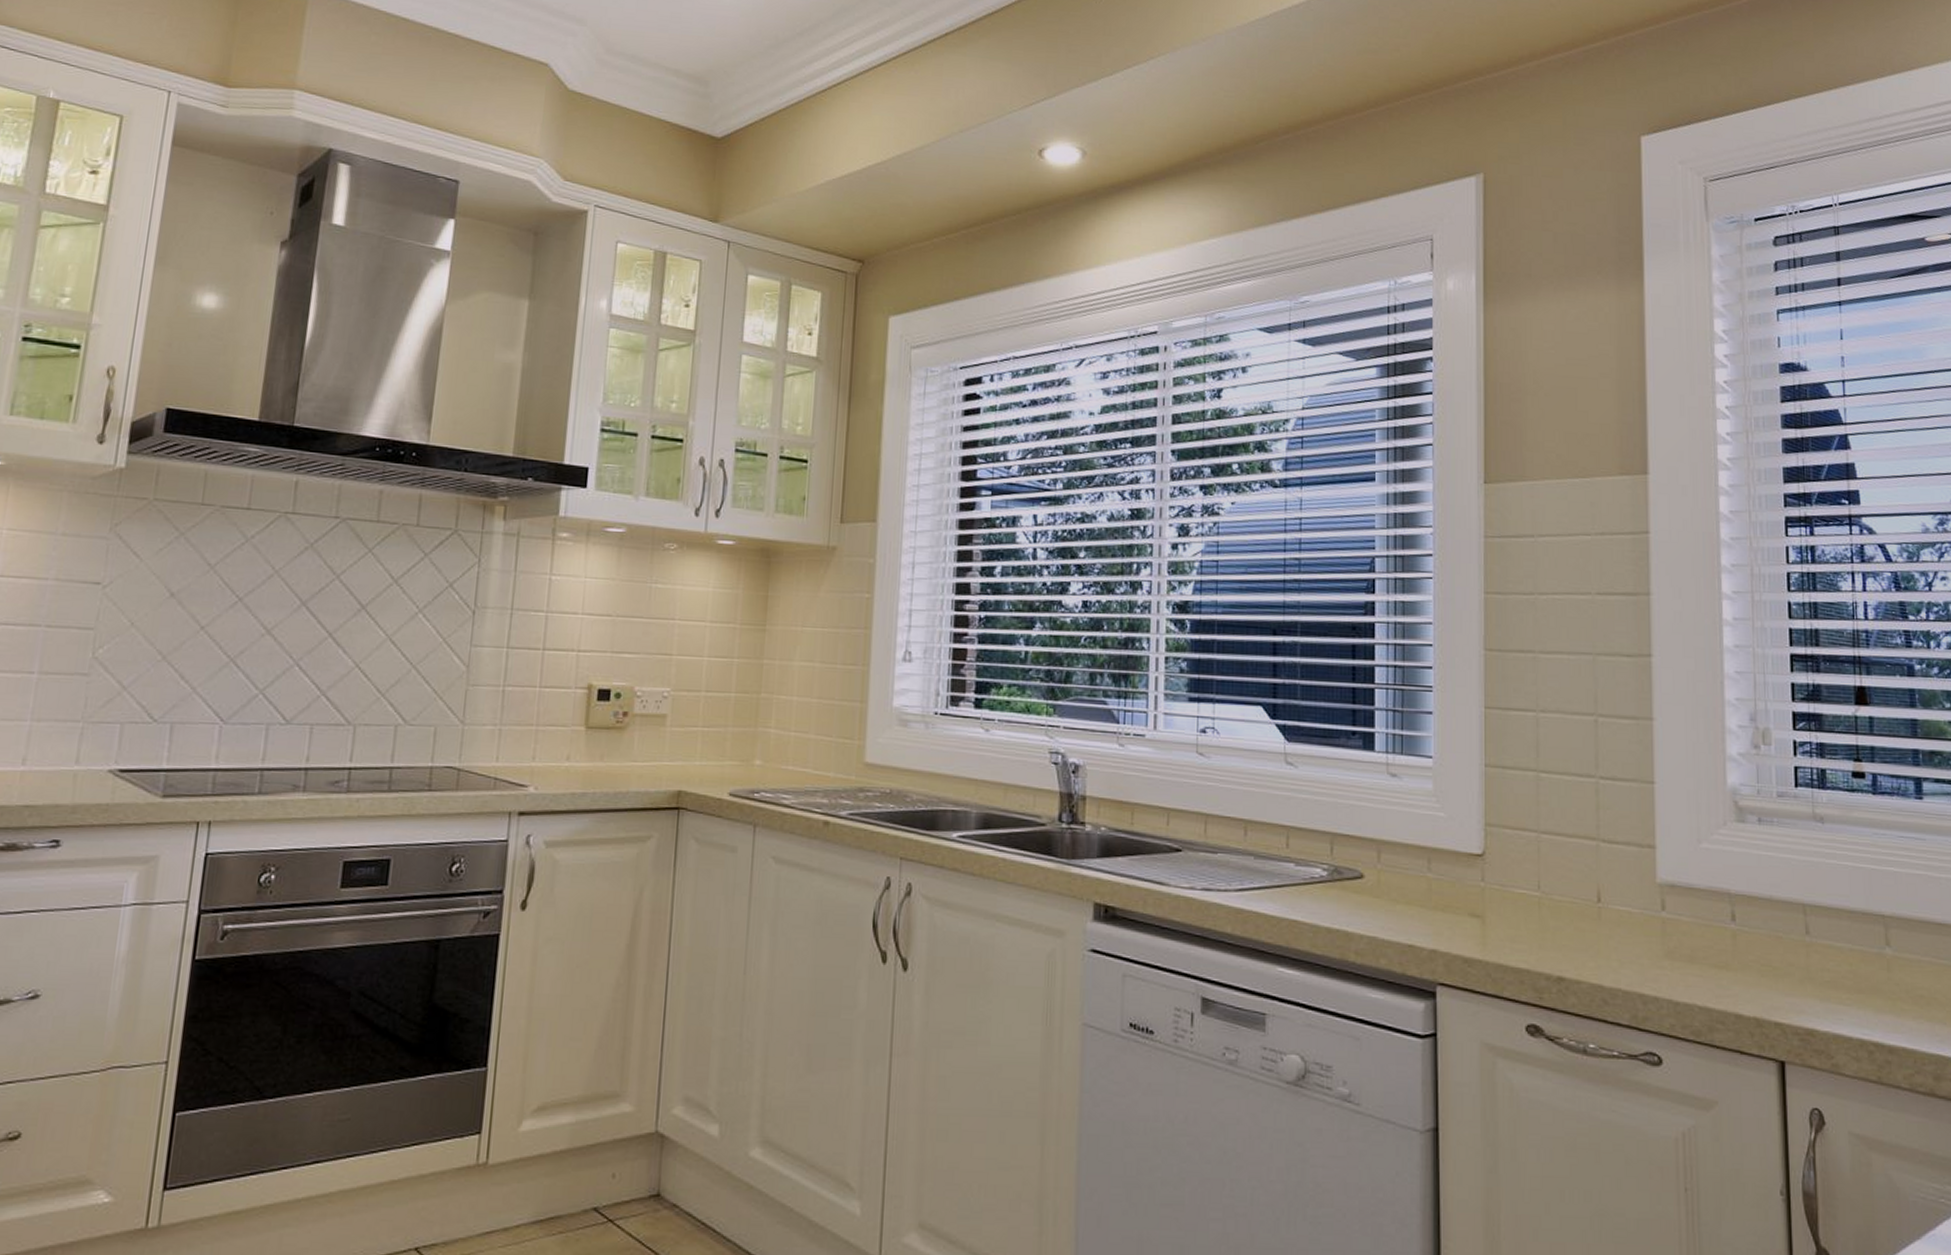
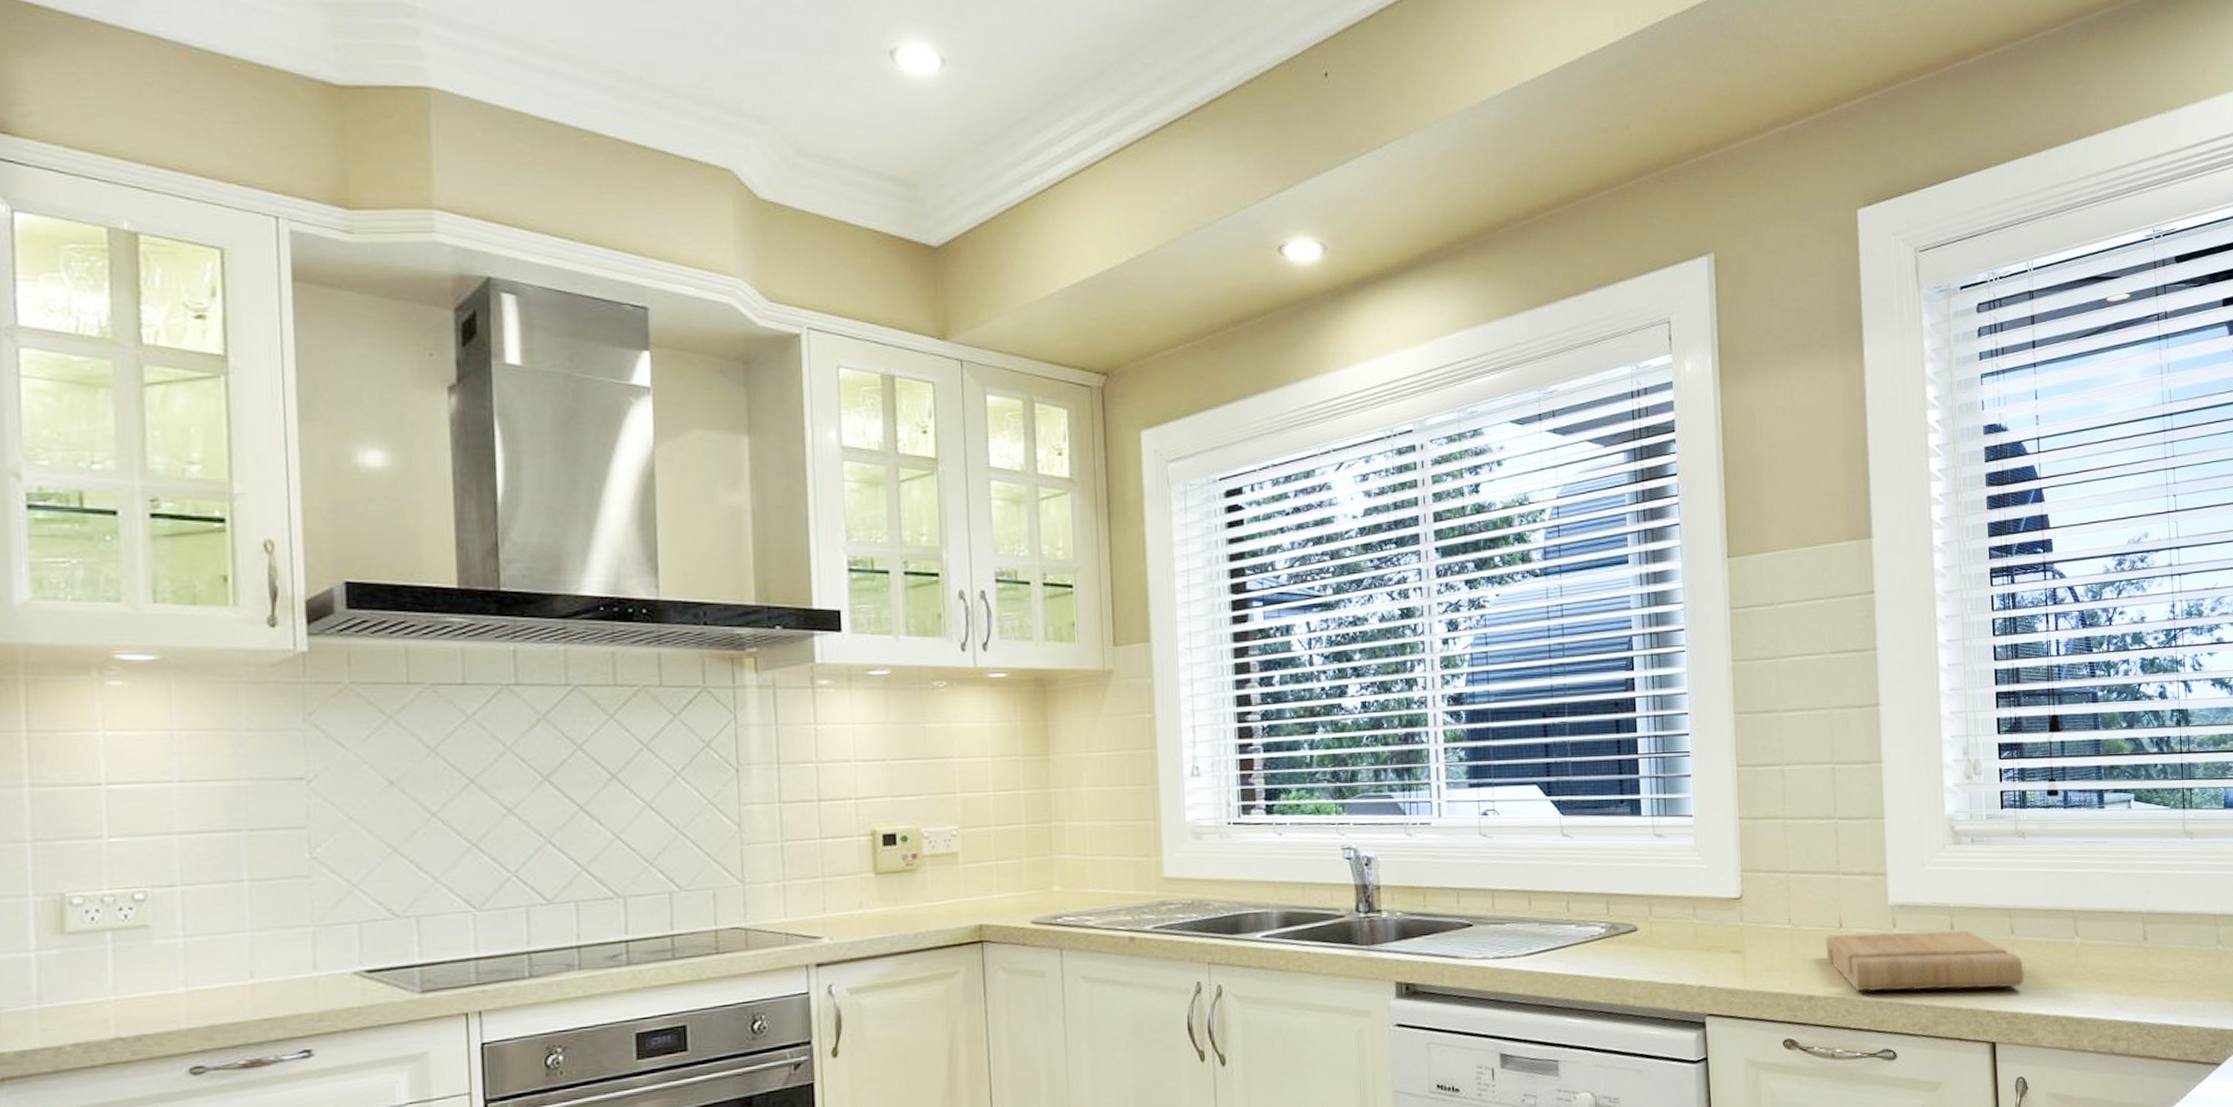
cutting board: none [1581,909,1822,999] -> present [1826,930,2024,992]

